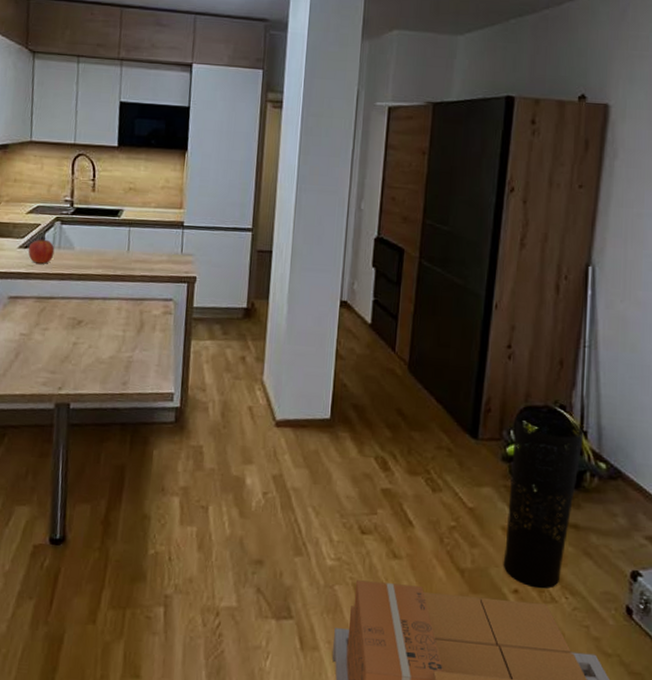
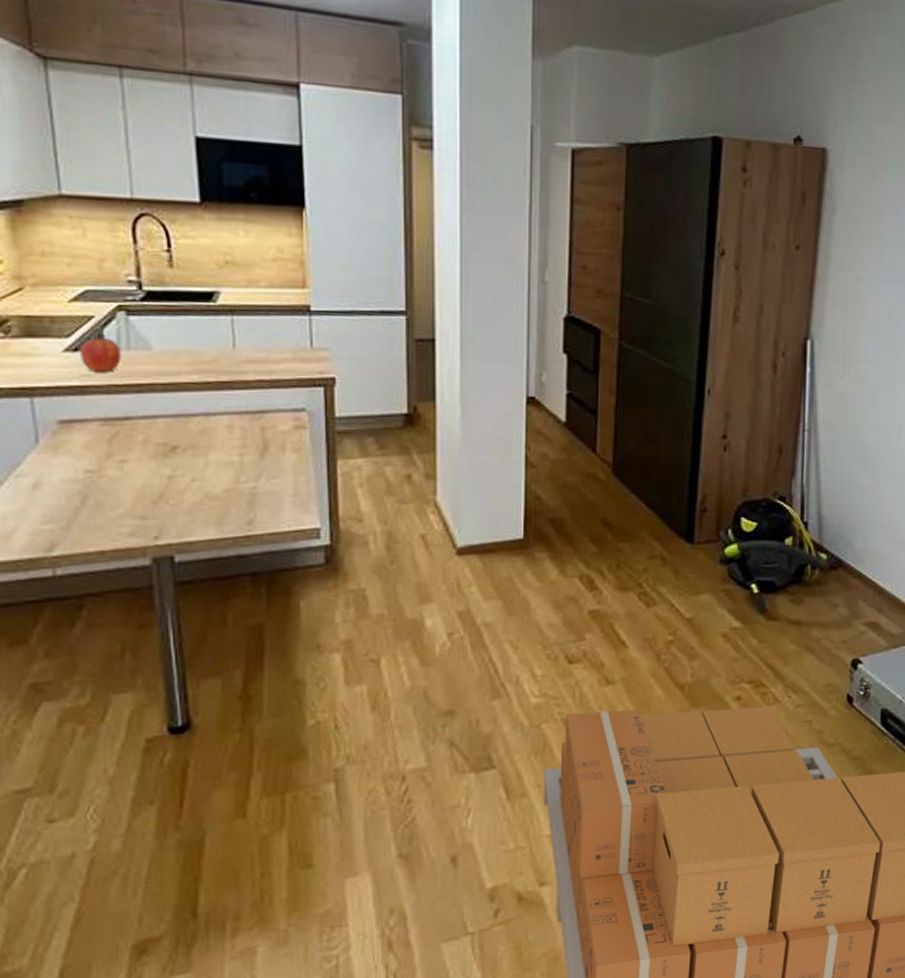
umbrella stand: present [504,411,584,589] -> none [725,506,804,692]

